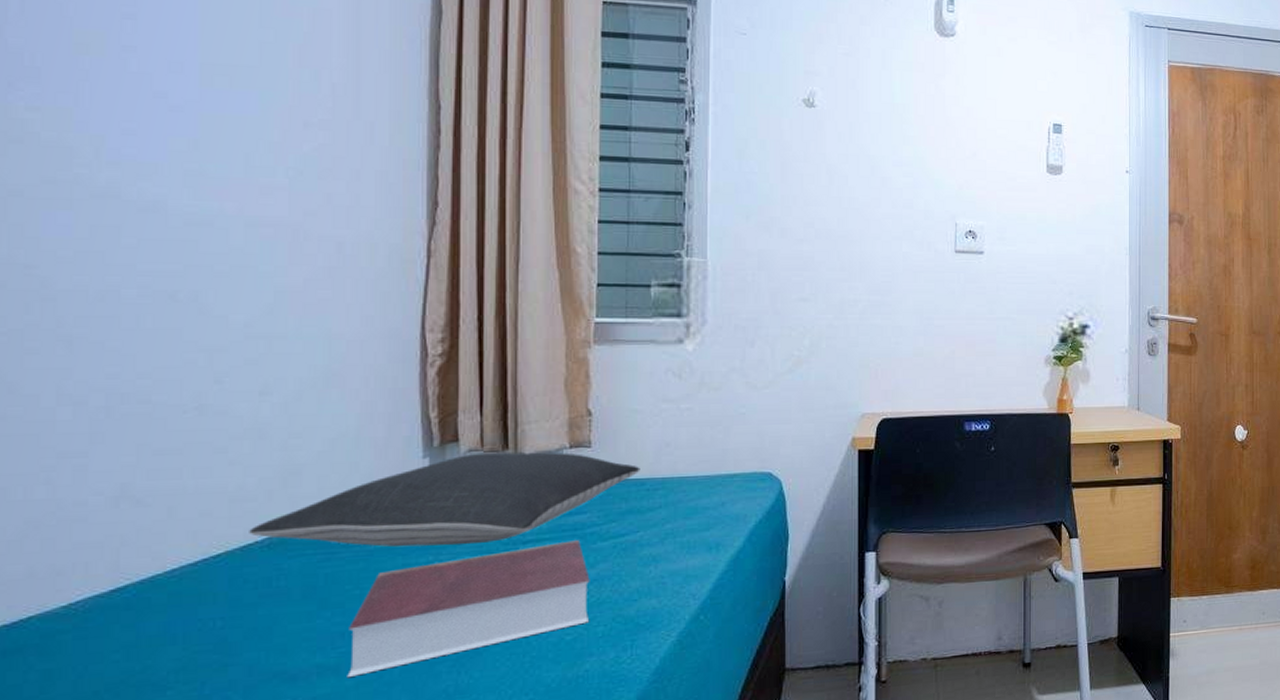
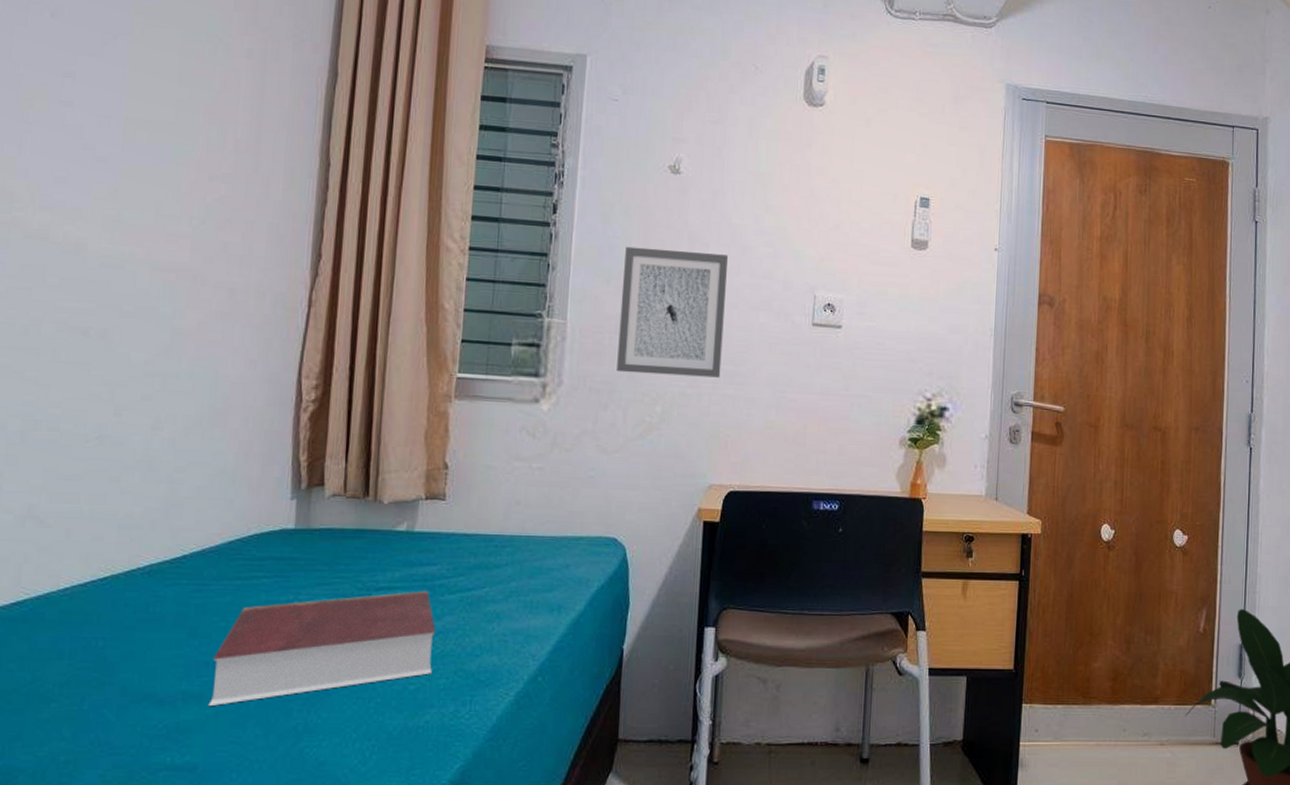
pillow: present [249,452,640,548] -> none [133,499,490,587]
wall art: none [762,182,869,308] -> present [617,246,729,378]

